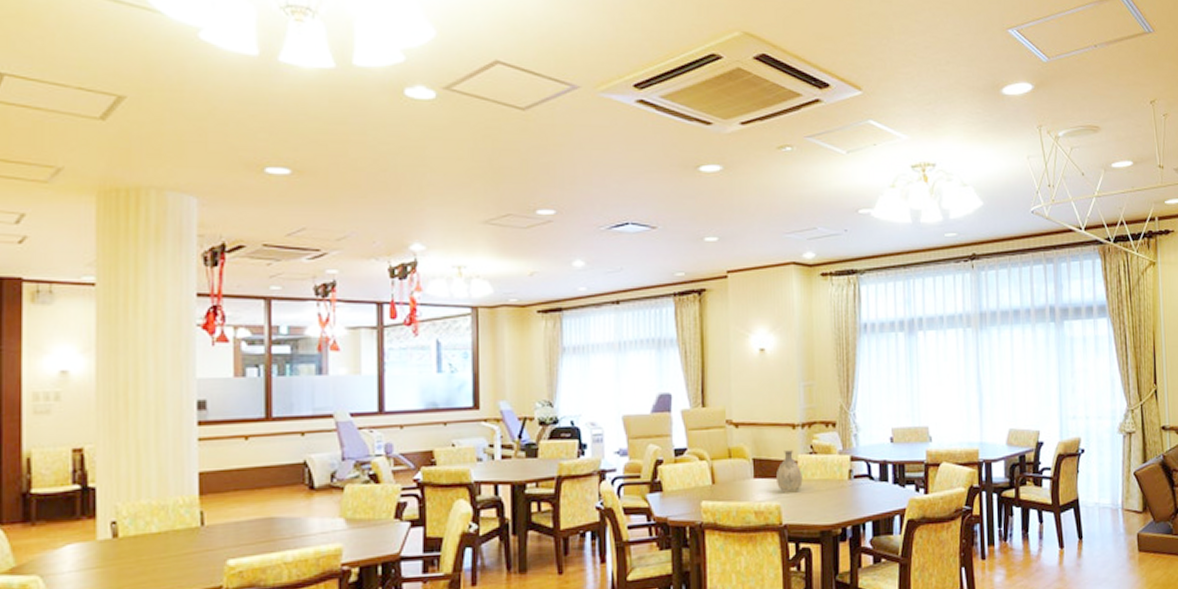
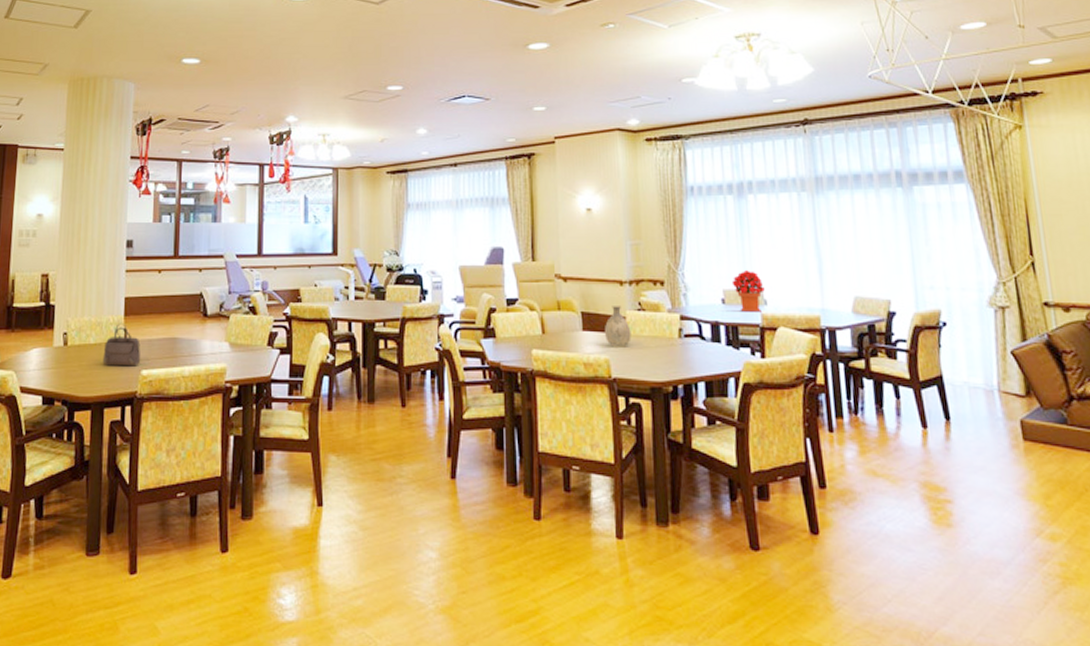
handbag: none [171,503,226,559] -> present [102,322,141,367]
bouquet: none [900,407,930,450] -> present [731,269,765,312]

